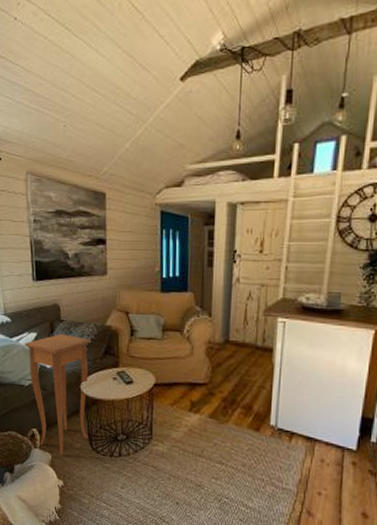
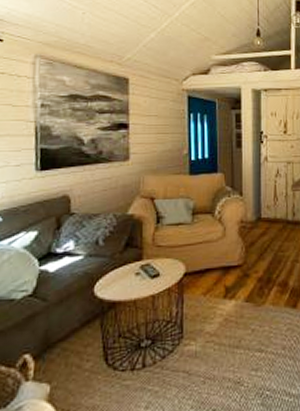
side table: present [24,334,91,456] -> none [19,229,108,383]

